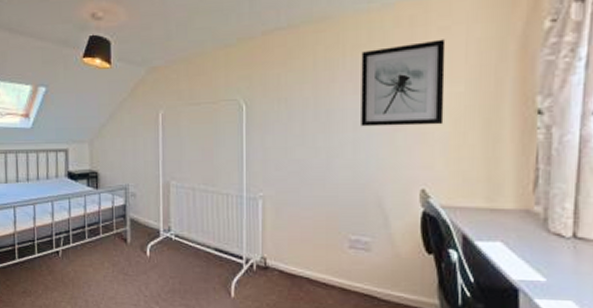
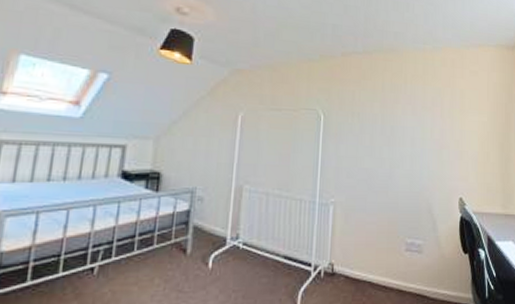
wall art: present [361,39,446,127] -> none [417,79,475,146]

